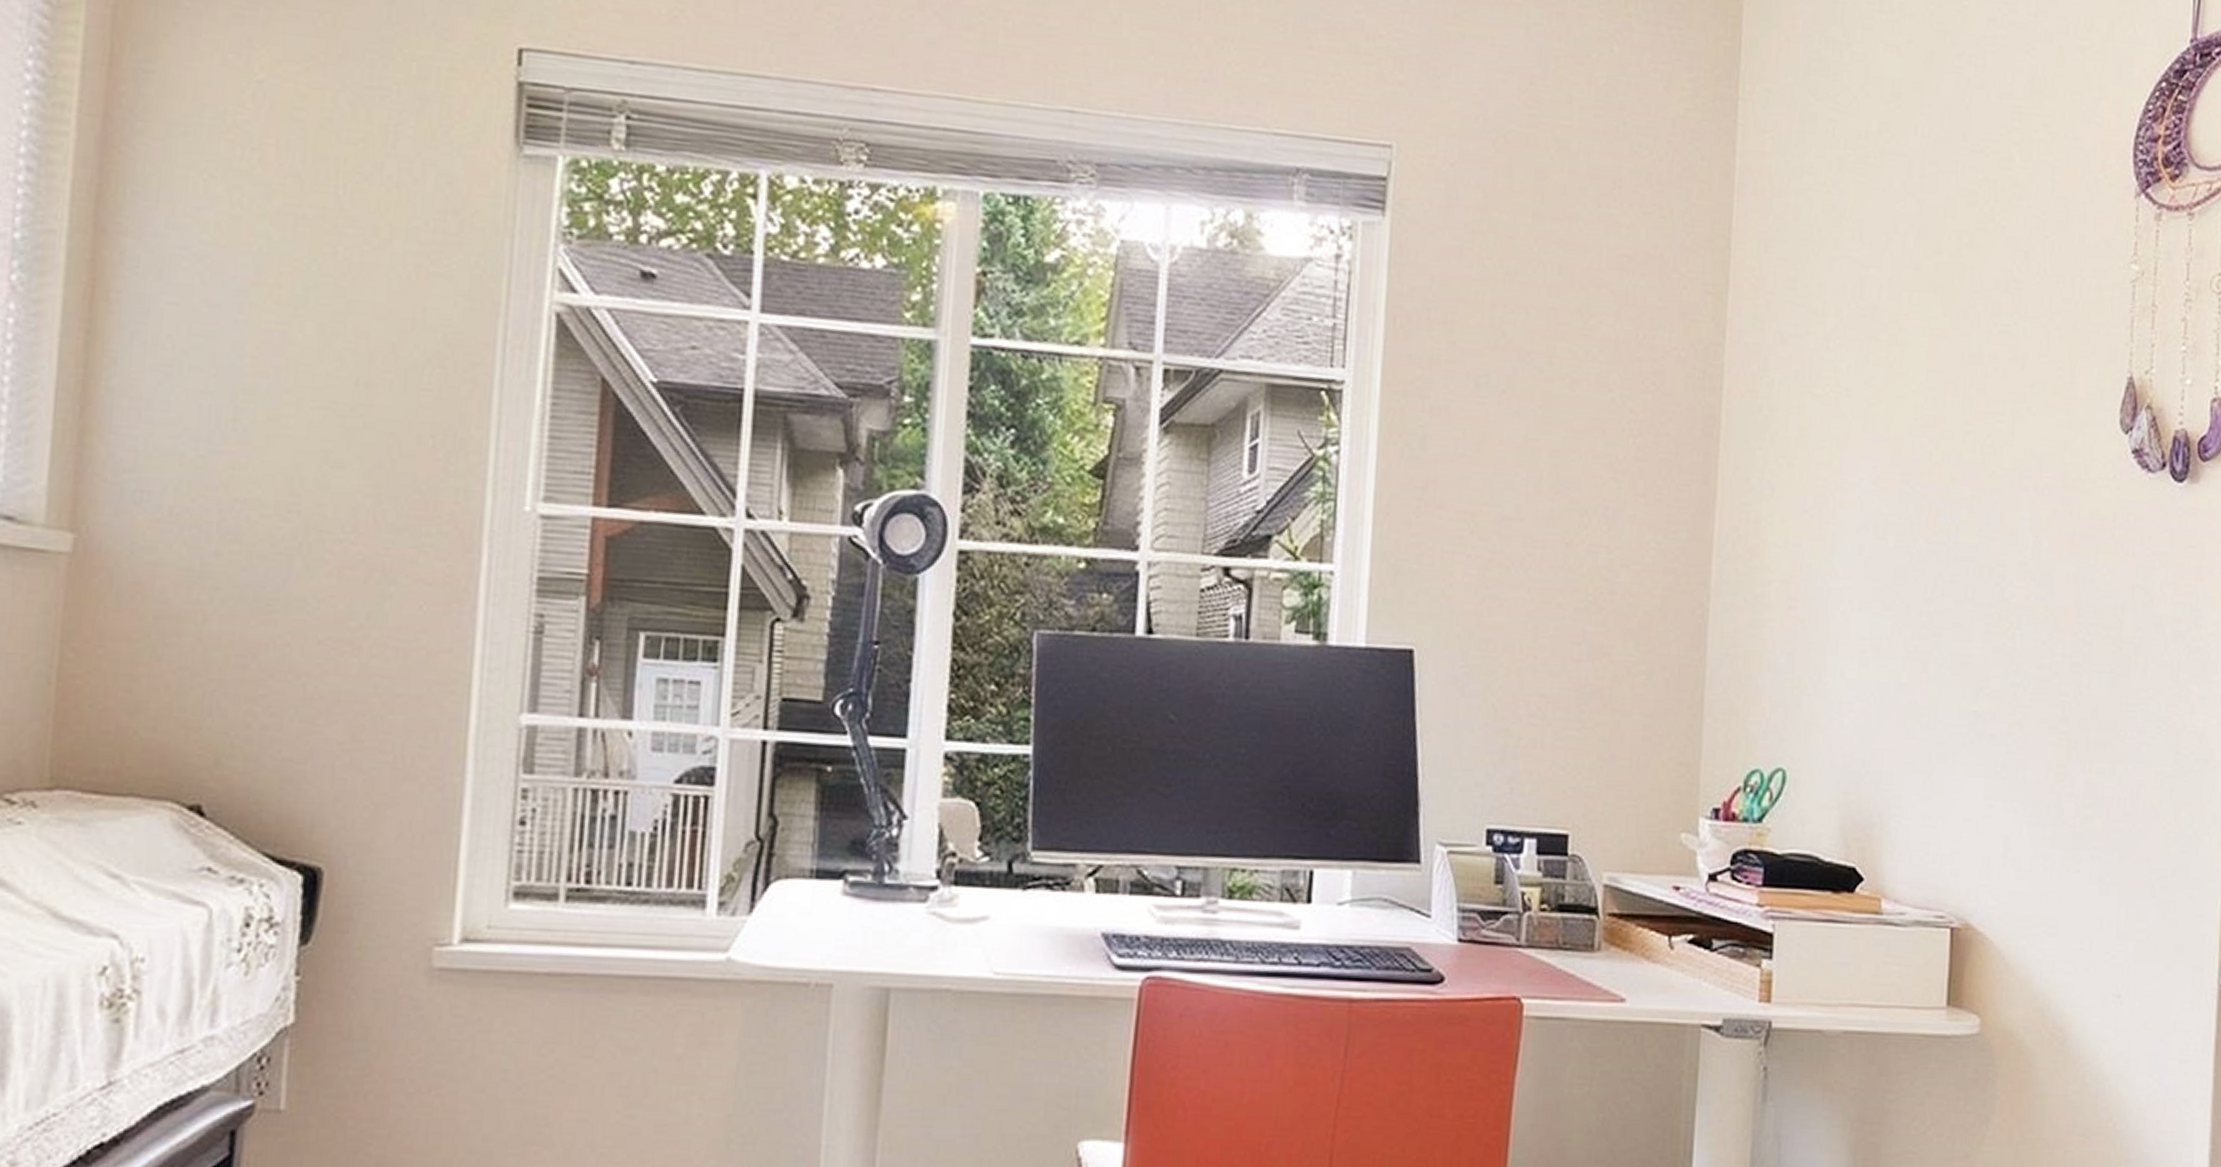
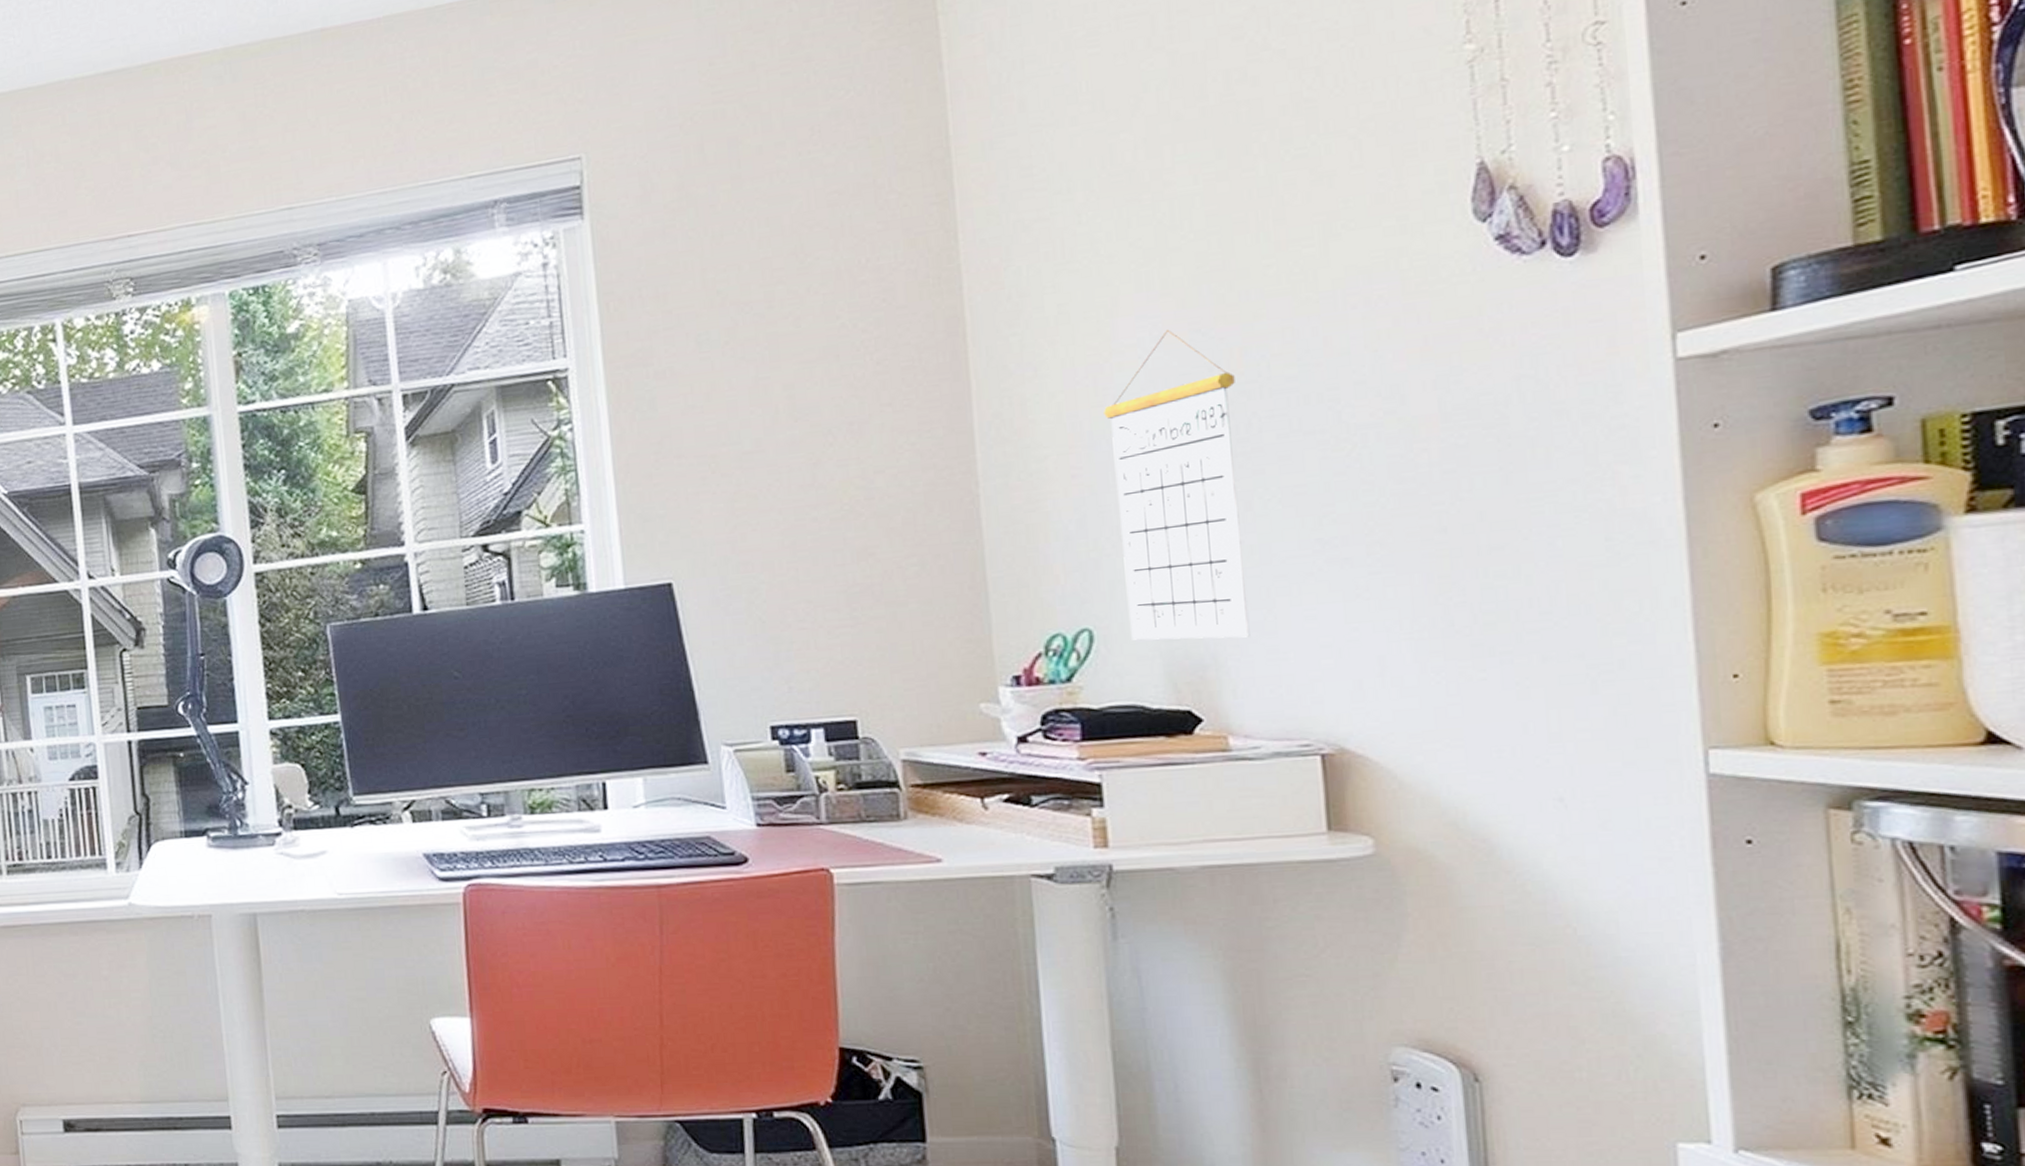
calendar: none [1817,475,1930,800] -> present [1102,329,1250,640]

